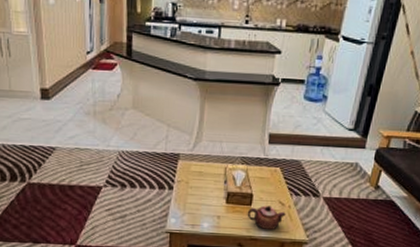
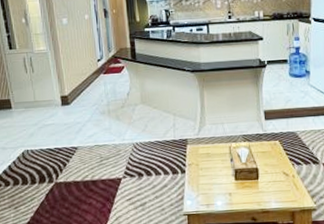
teapot: present [247,205,286,229] -> none [255,177,292,201]

